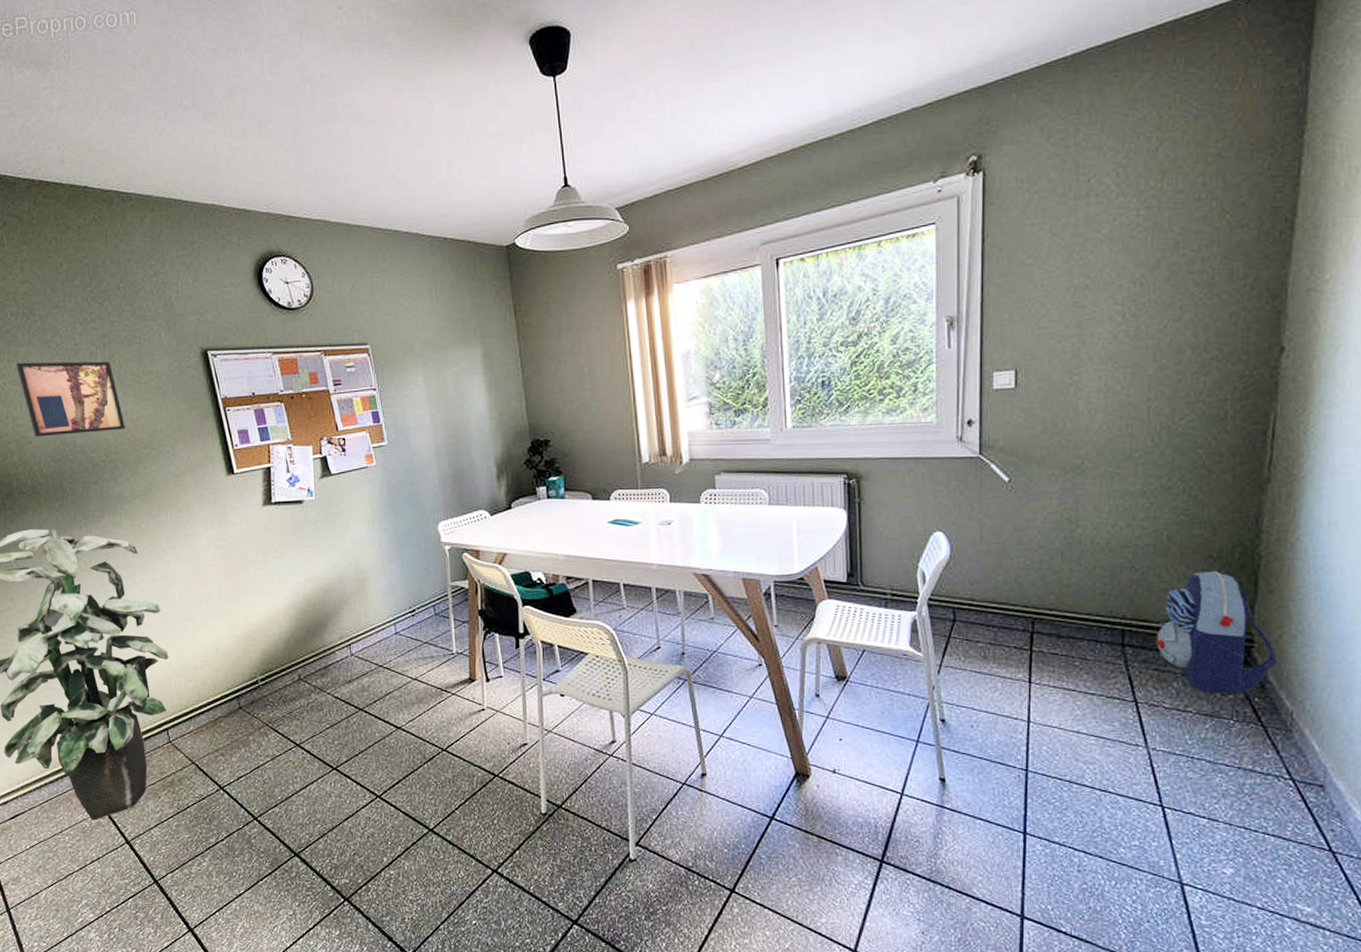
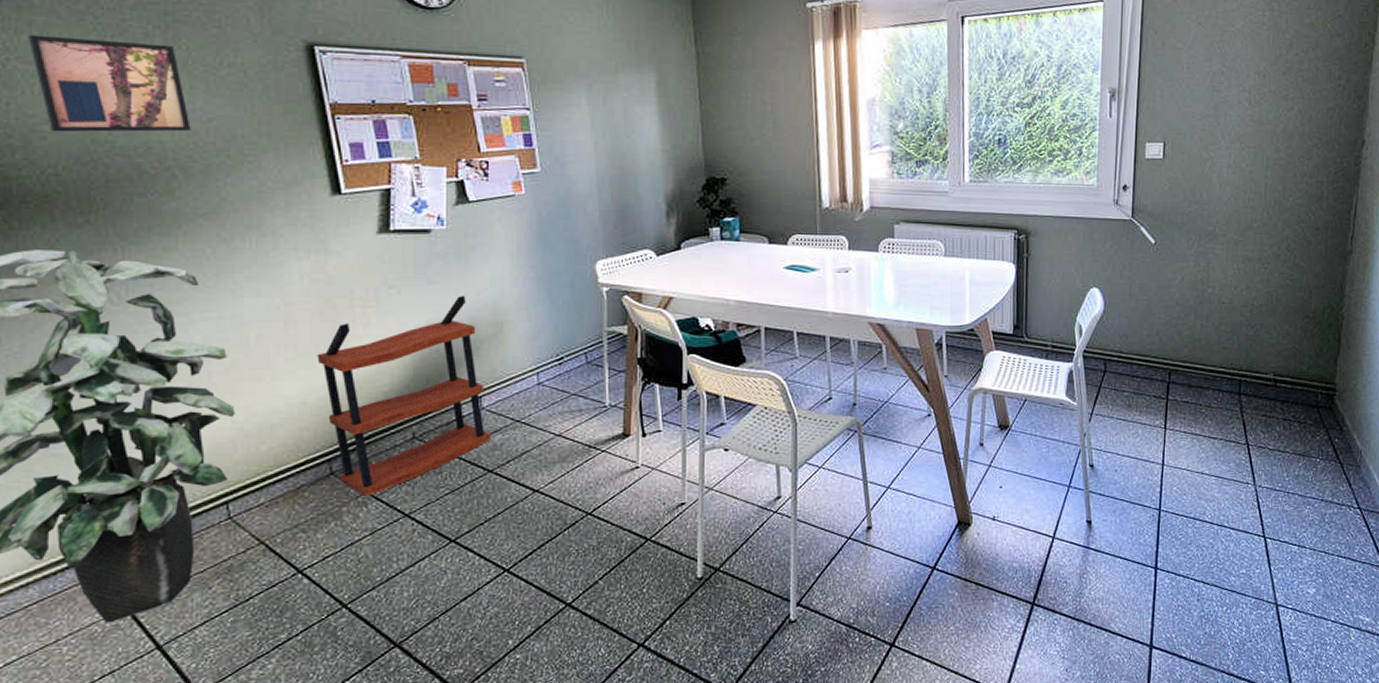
shelving unit: none [224,556,360,727] -> present [317,295,491,496]
backpack: present [1155,570,1278,695] -> none [1264,328,1353,437]

